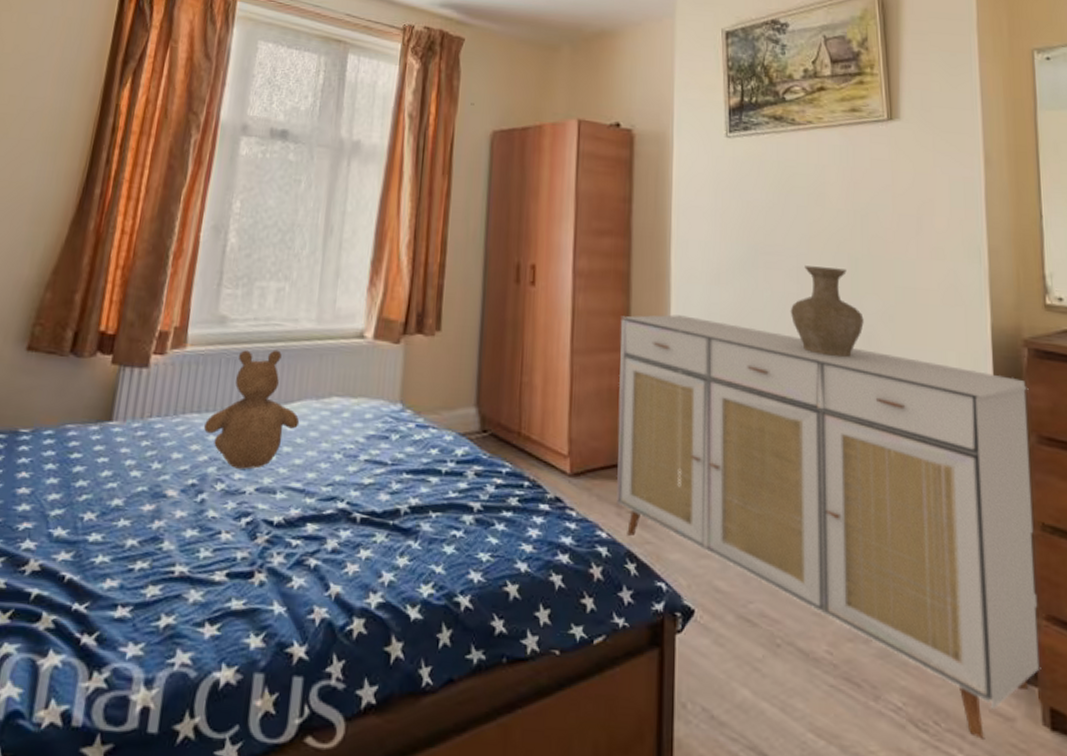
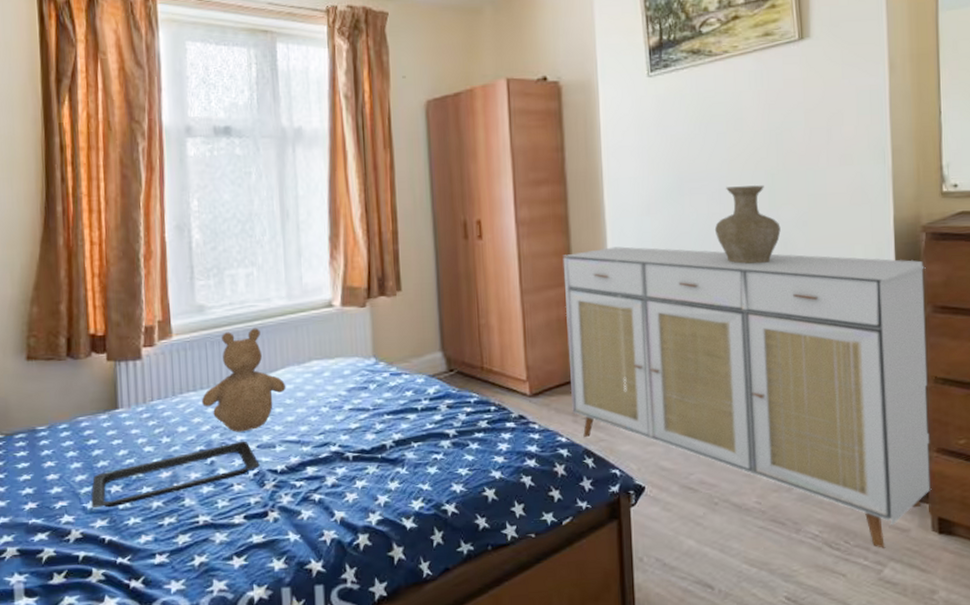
serving tray: none [58,480,255,539] -> present [91,441,260,508]

